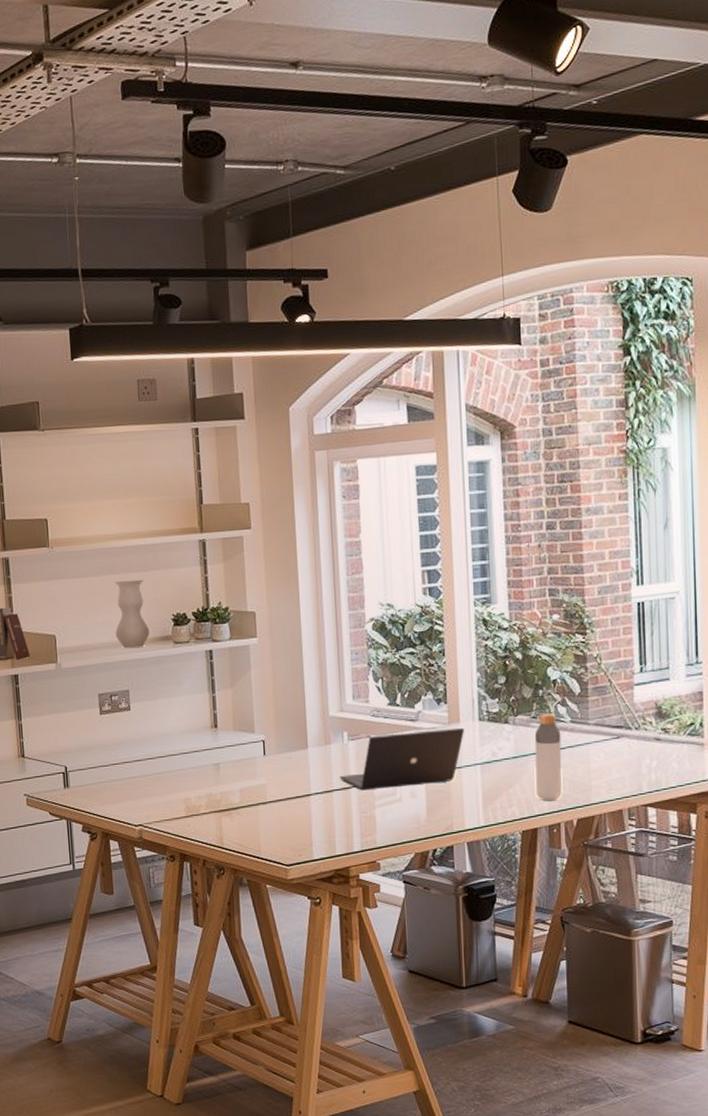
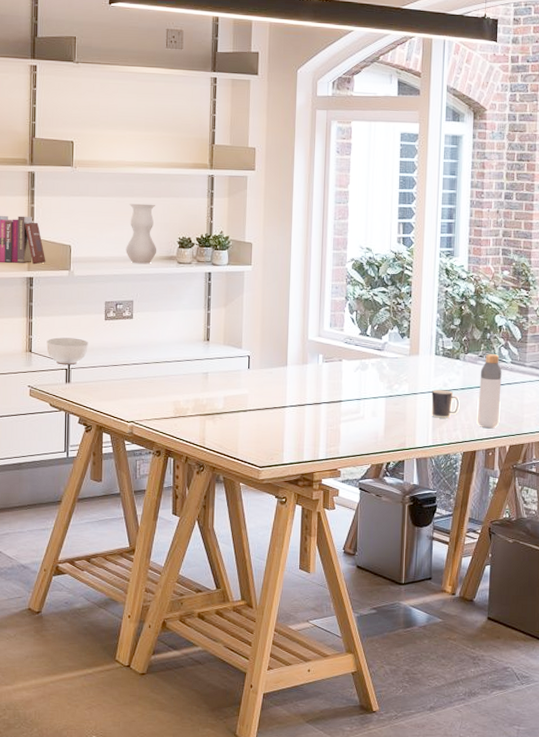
bowl: none [39,737,85,768] -> present [46,337,88,365]
laptop: present [339,728,465,791] -> none [312,359,423,407]
mug: none [478,760,512,794] -> present [431,389,459,419]

